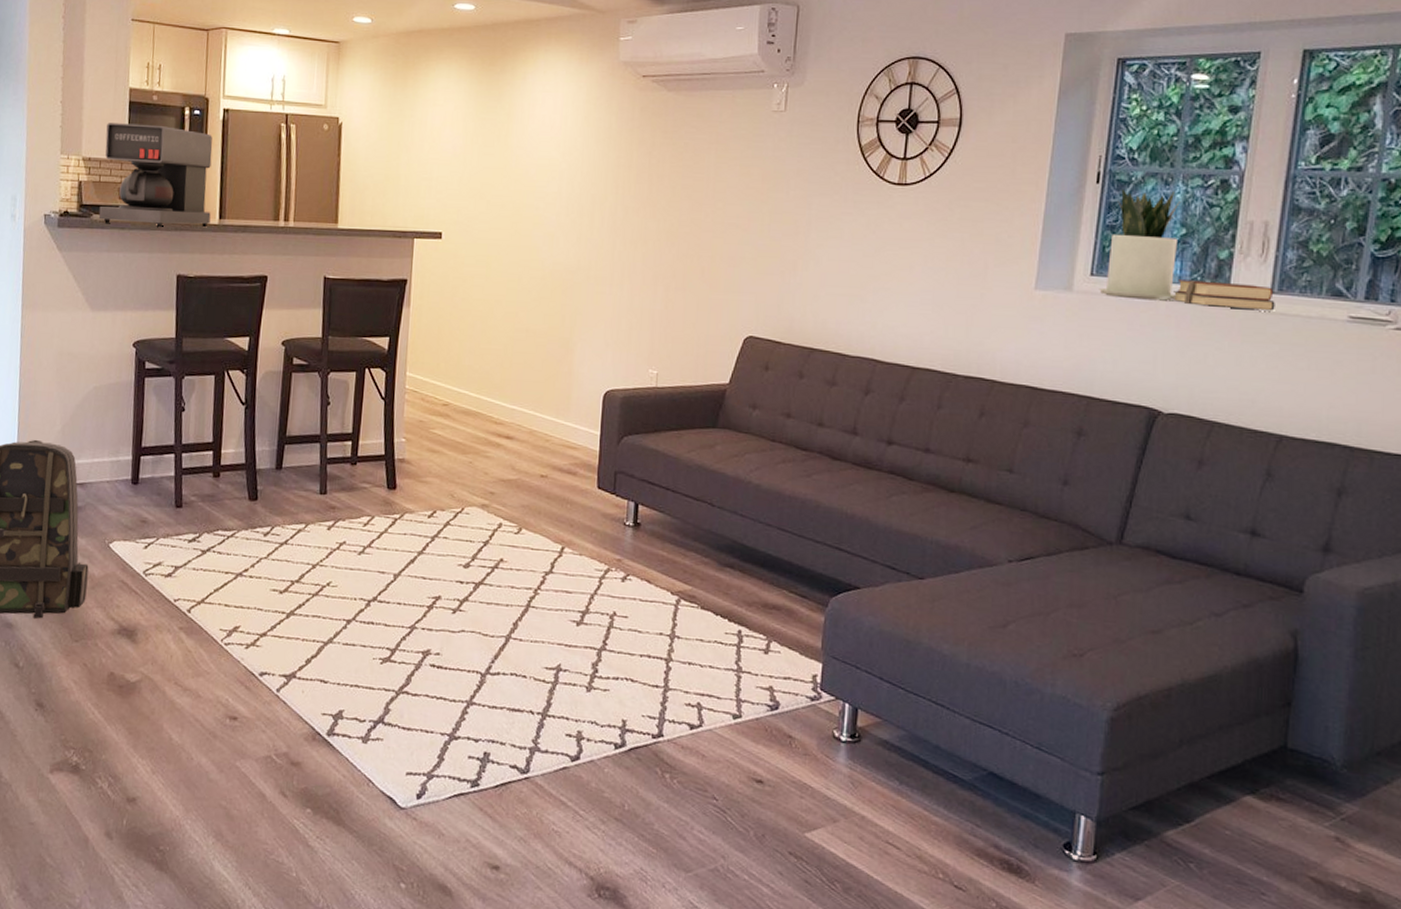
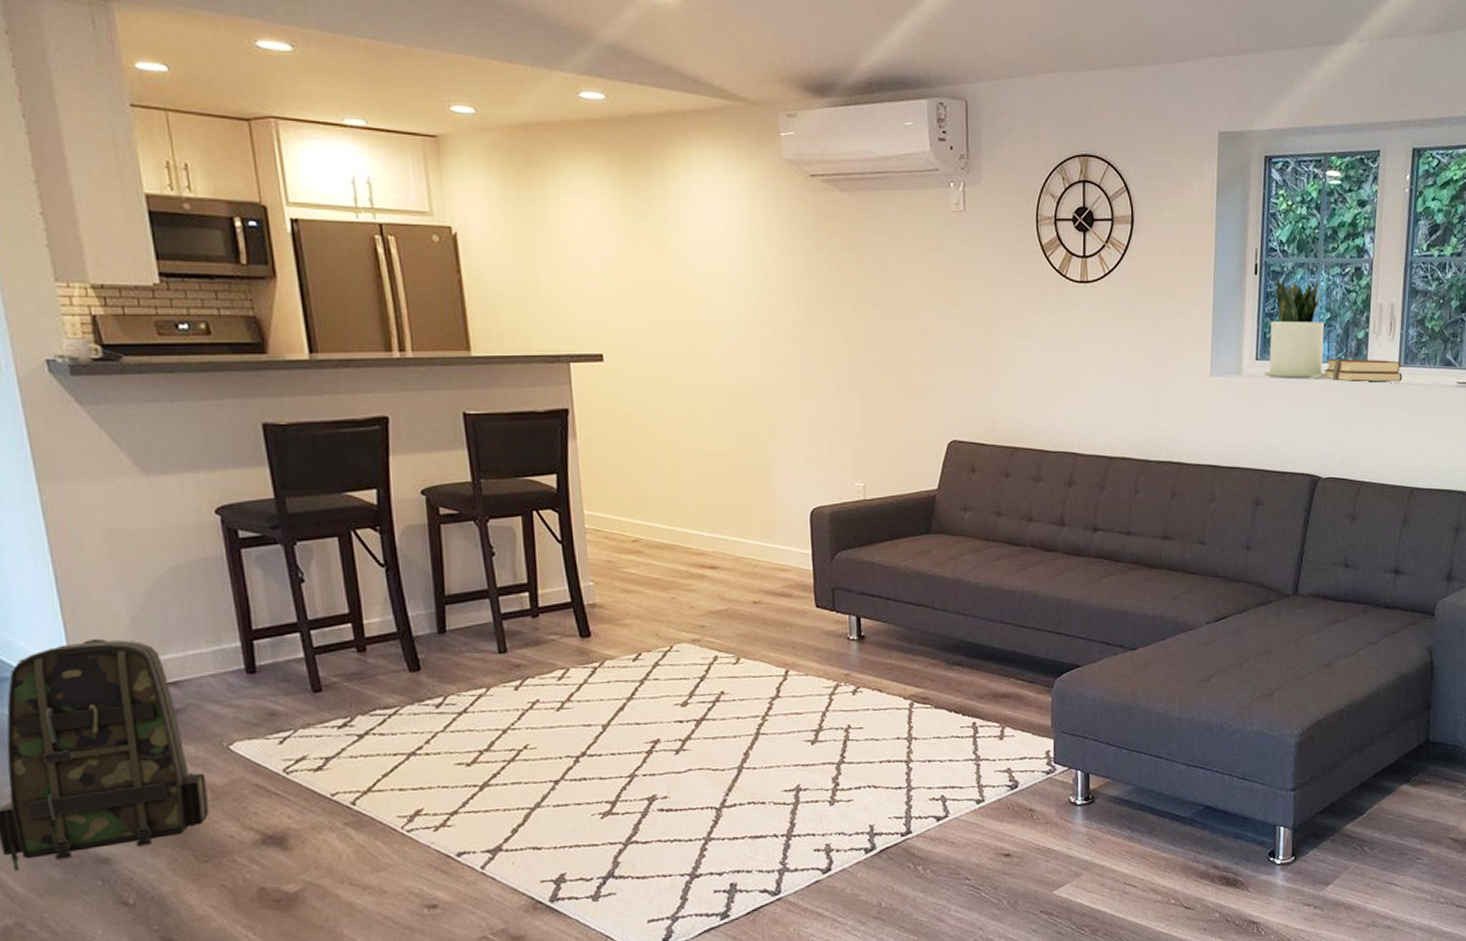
mug: none [56,198,82,221] -> present [61,338,104,366]
coffee maker: present [98,123,213,228] -> none [120,239,297,368]

